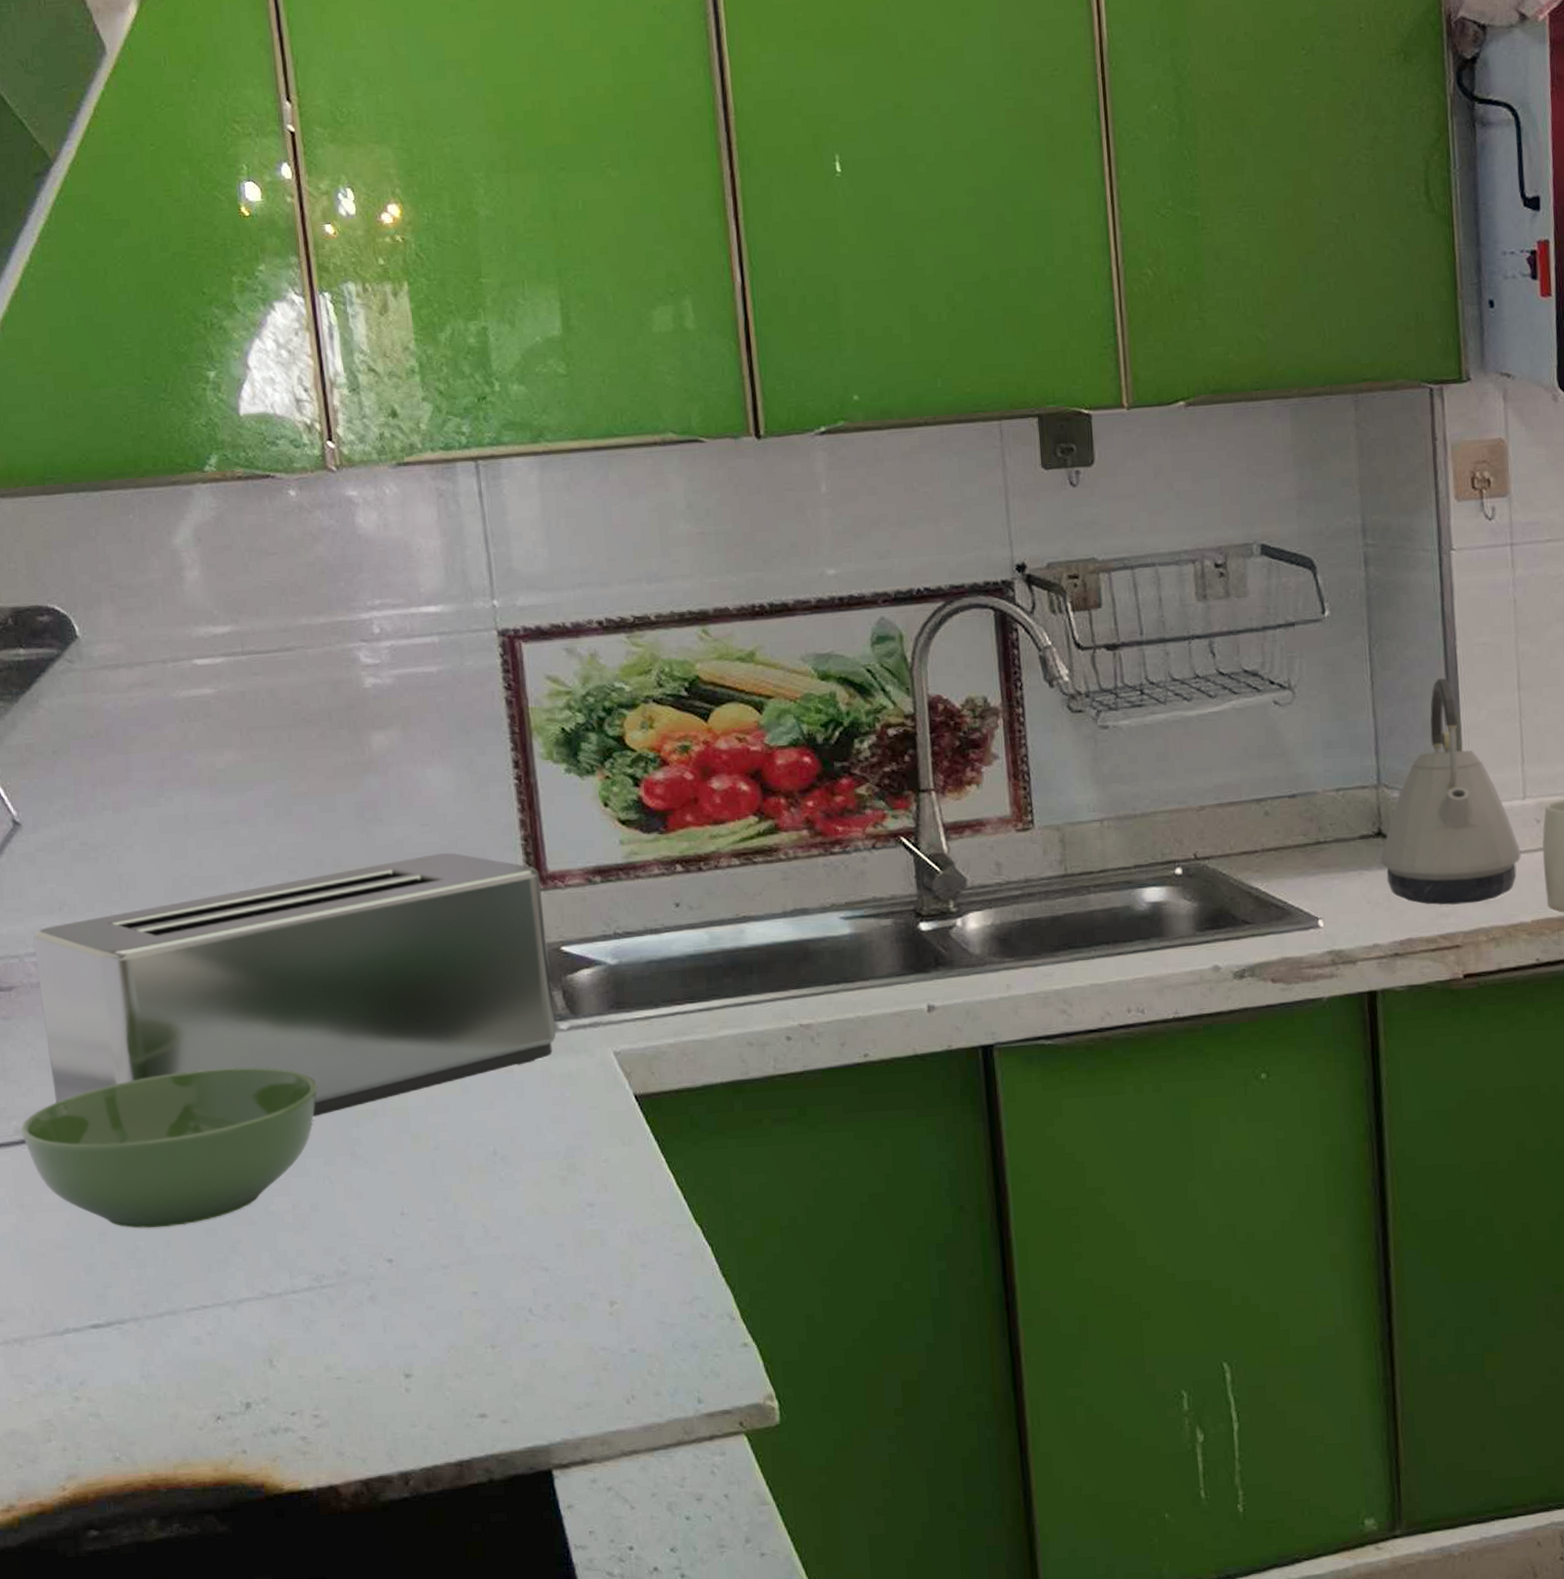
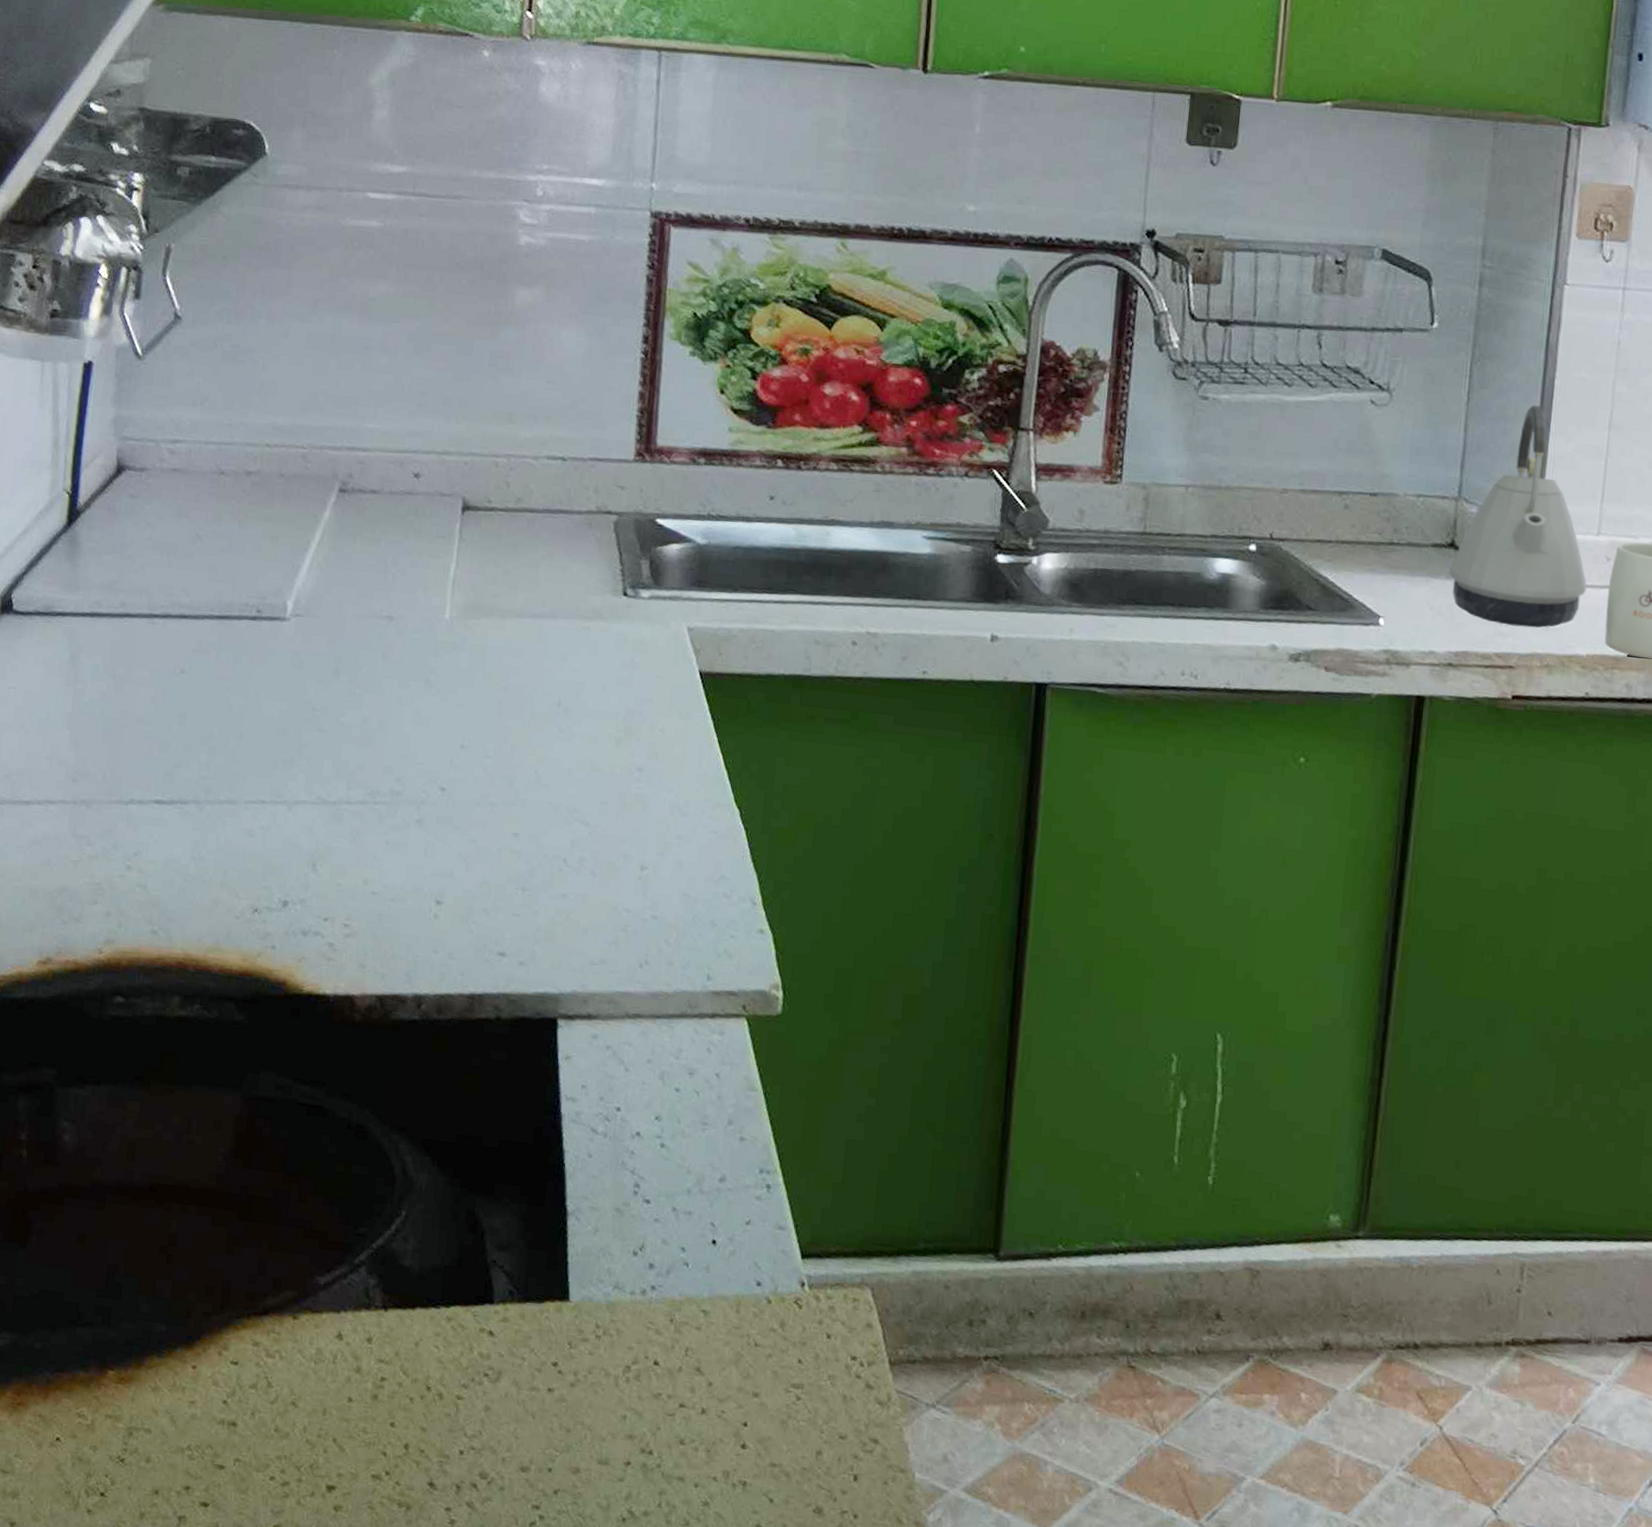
bowl: present [20,1067,318,1229] -> none [126,575,407,721]
toaster: present [33,853,557,1117] -> none [163,411,649,640]

